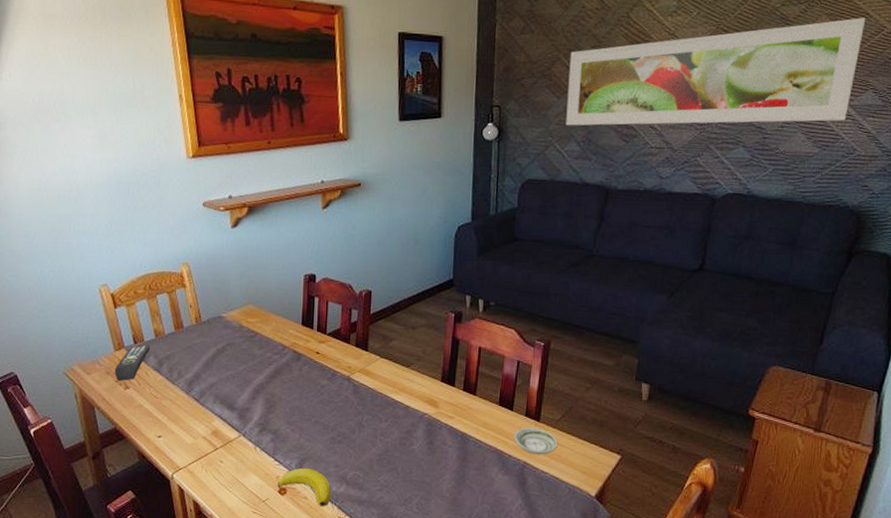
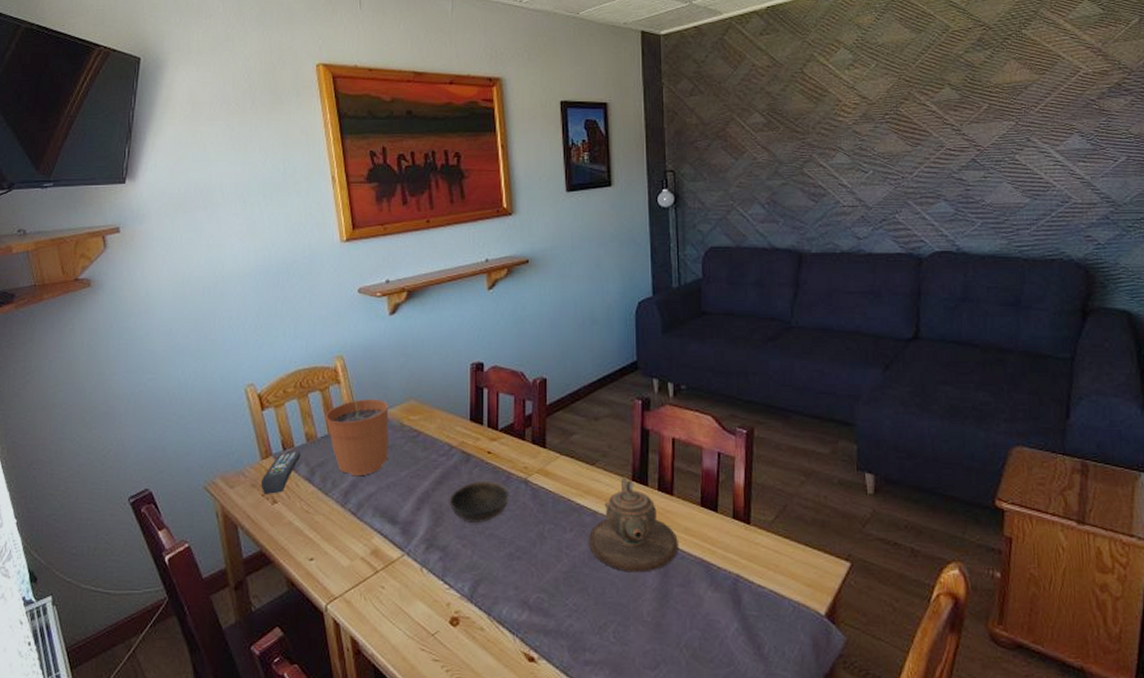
plant pot: none [172,284,230,369] -> present [325,379,389,477]
banana: present [277,468,332,507] -> none [448,592,512,640]
bowl: none [281,376,335,412] -> present [449,480,510,523]
teapot: none [400,377,477,458] -> present [589,476,678,573]
saucer: present [514,427,558,455] -> none [721,532,774,565]
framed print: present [565,17,866,126] -> none [744,60,1059,188]

